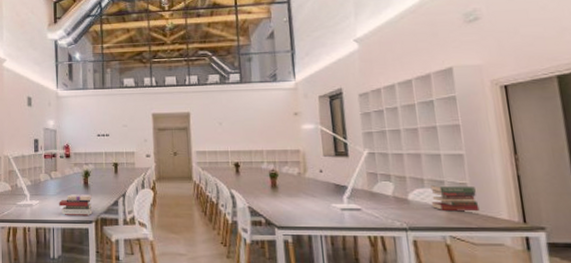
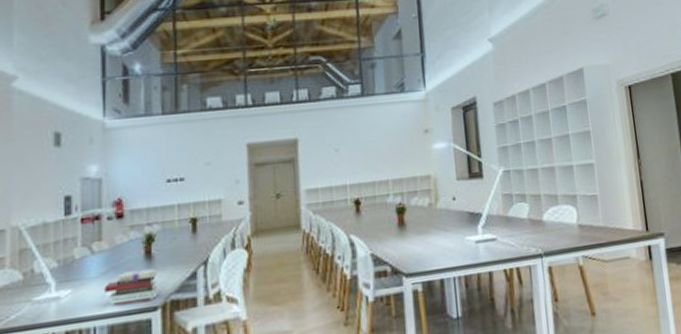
books: present [430,184,480,212] -> none [564,196,609,229]

